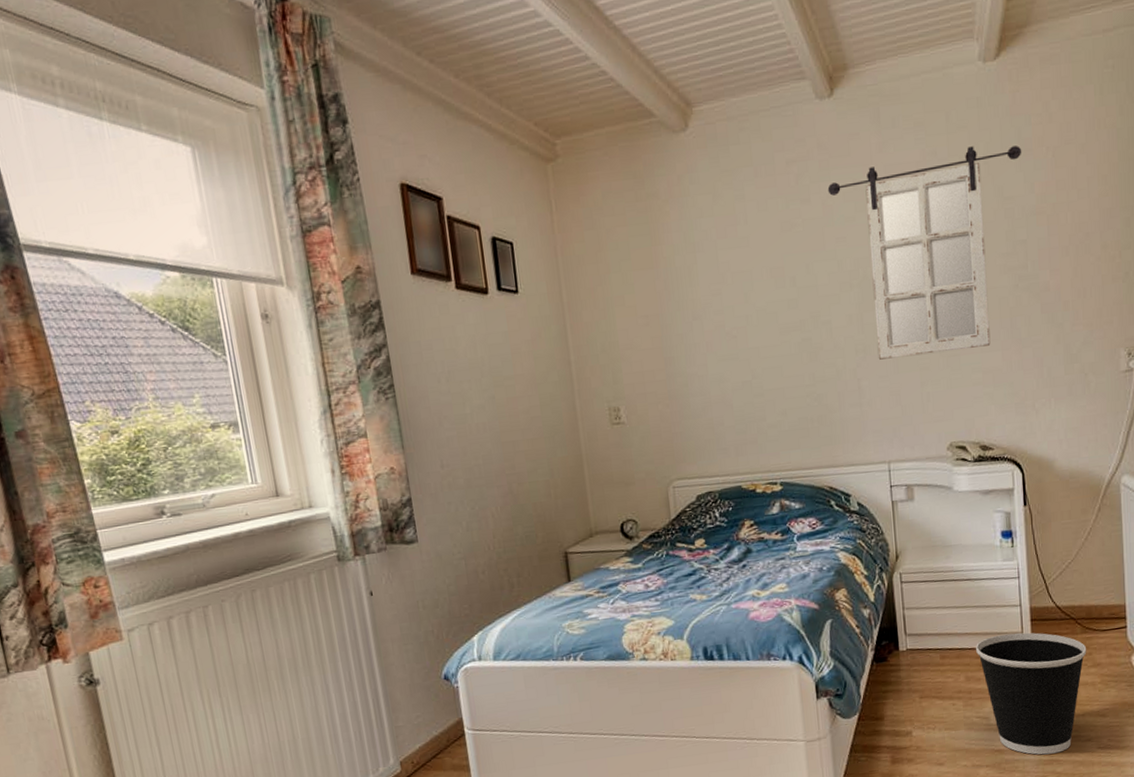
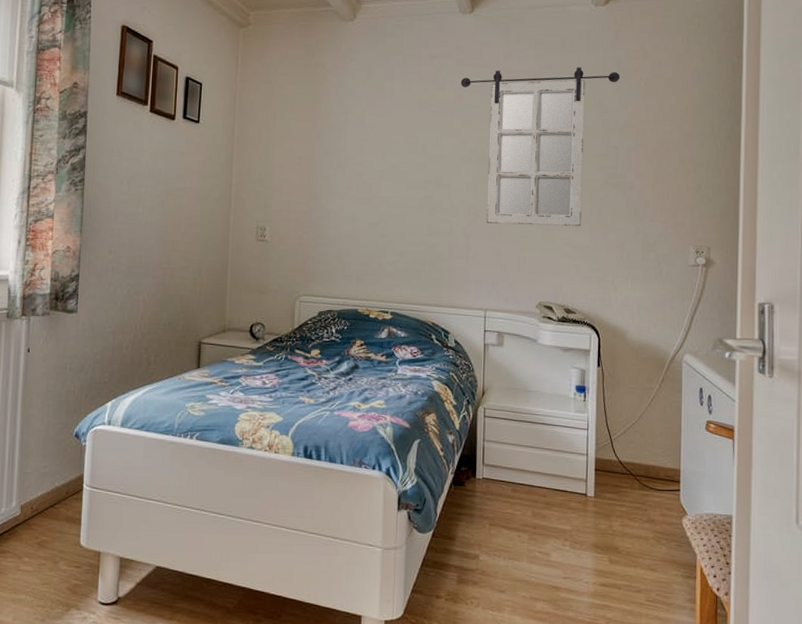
wastebasket: present [976,632,1087,755] -> none [544,478,643,599]

